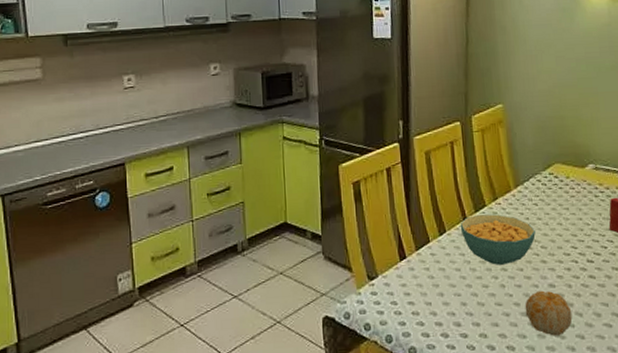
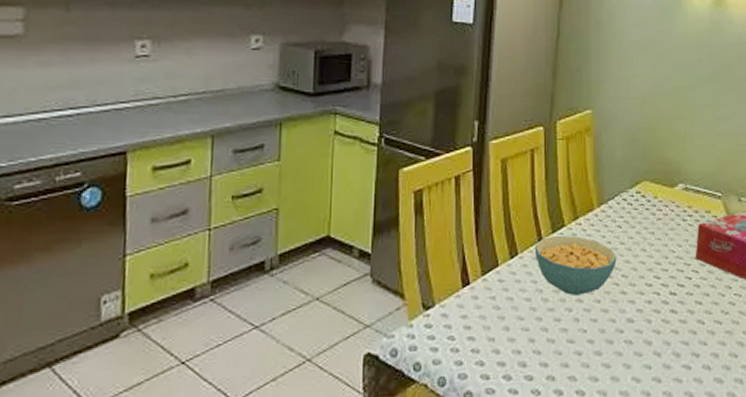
fruit: present [525,290,573,336] -> none [599,326,650,379]

